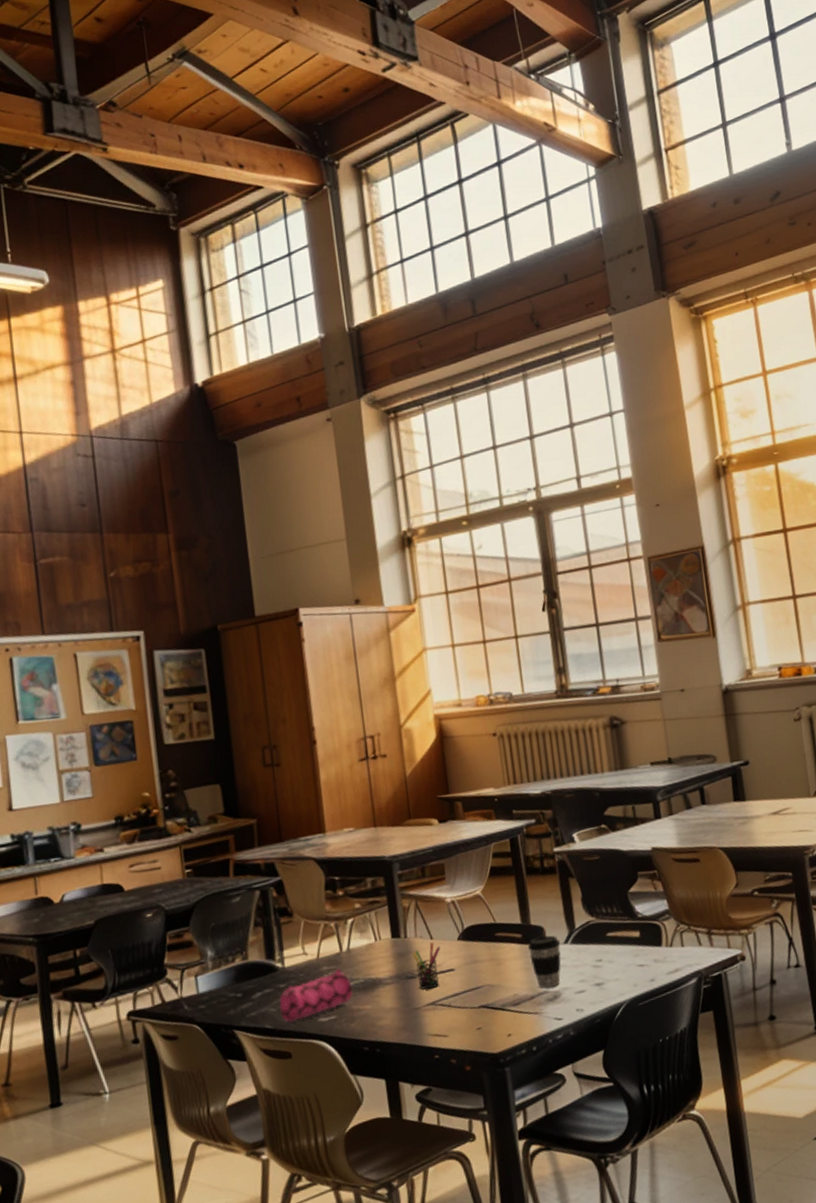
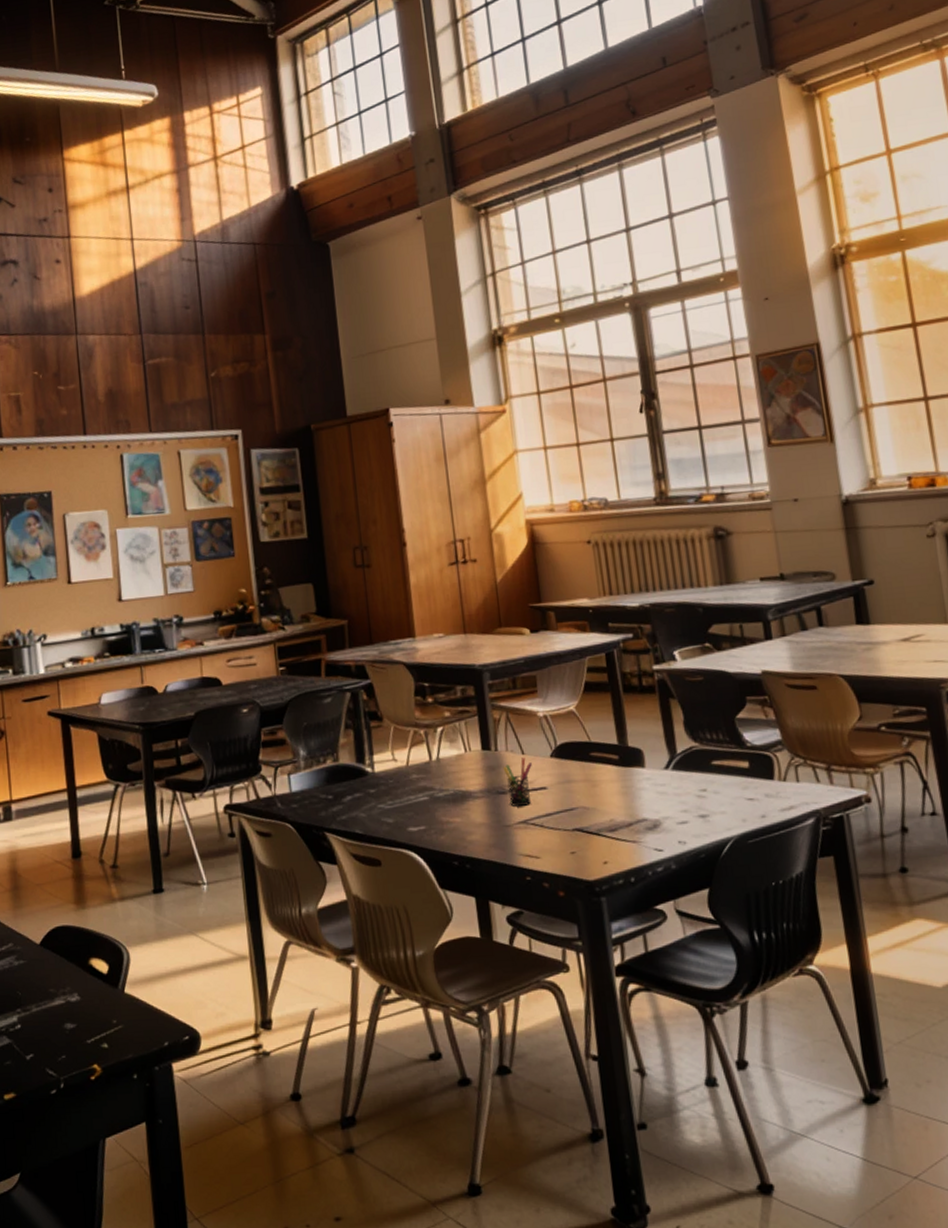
pencil case: present [279,968,354,1023] -> none [368,778,443,829]
coffee cup: present [528,935,561,989] -> none [625,759,662,817]

